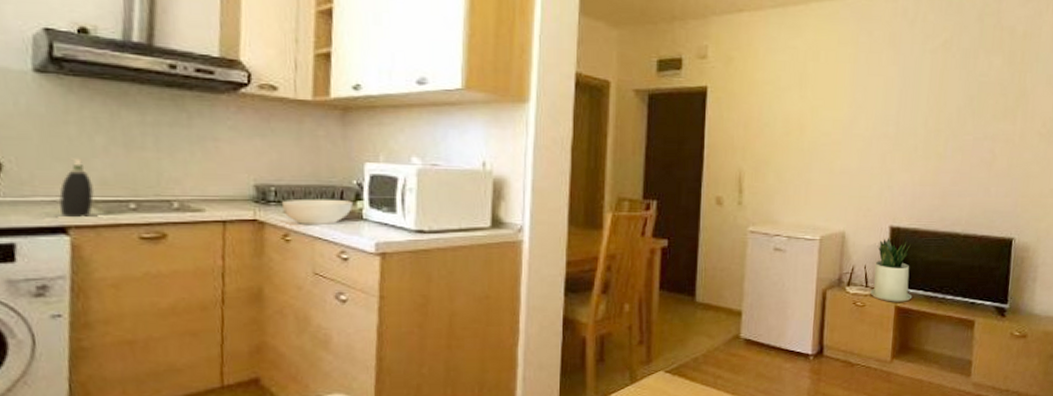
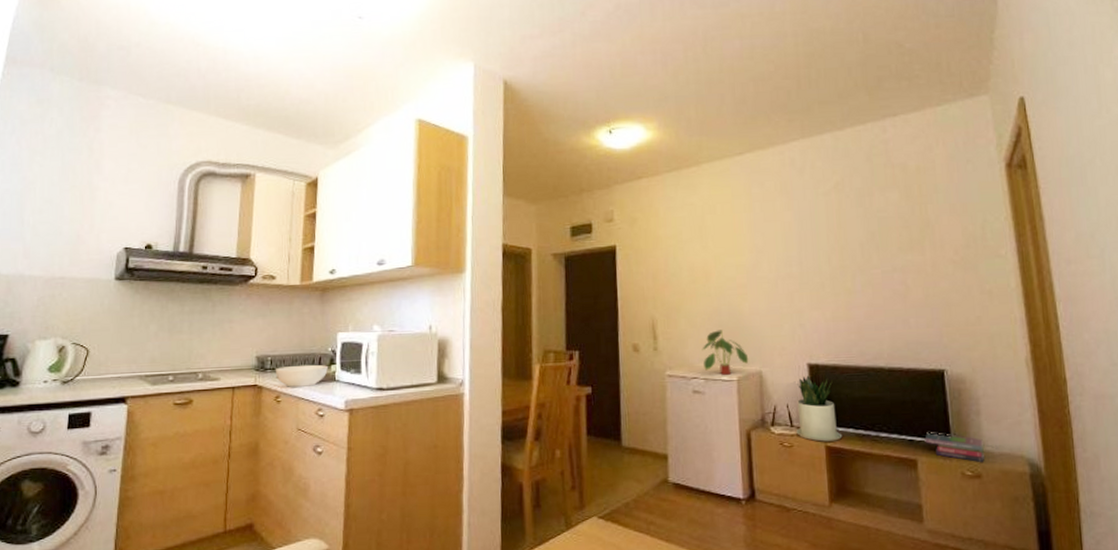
soap dispenser: present [59,158,94,218] -> none [123,343,146,390]
plant: none [788,187,834,234] -> present [702,330,749,375]
books: none [984,296,1035,325] -> present [924,432,985,463]

